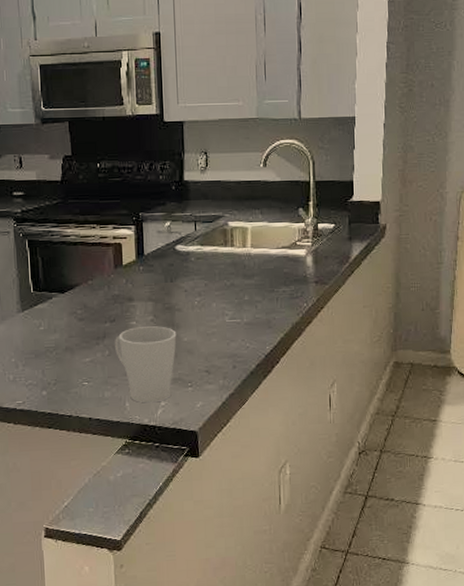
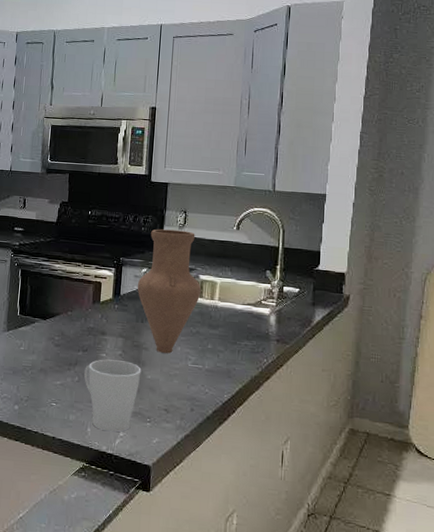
vase: none [161,174,232,312] -> present [137,229,201,354]

